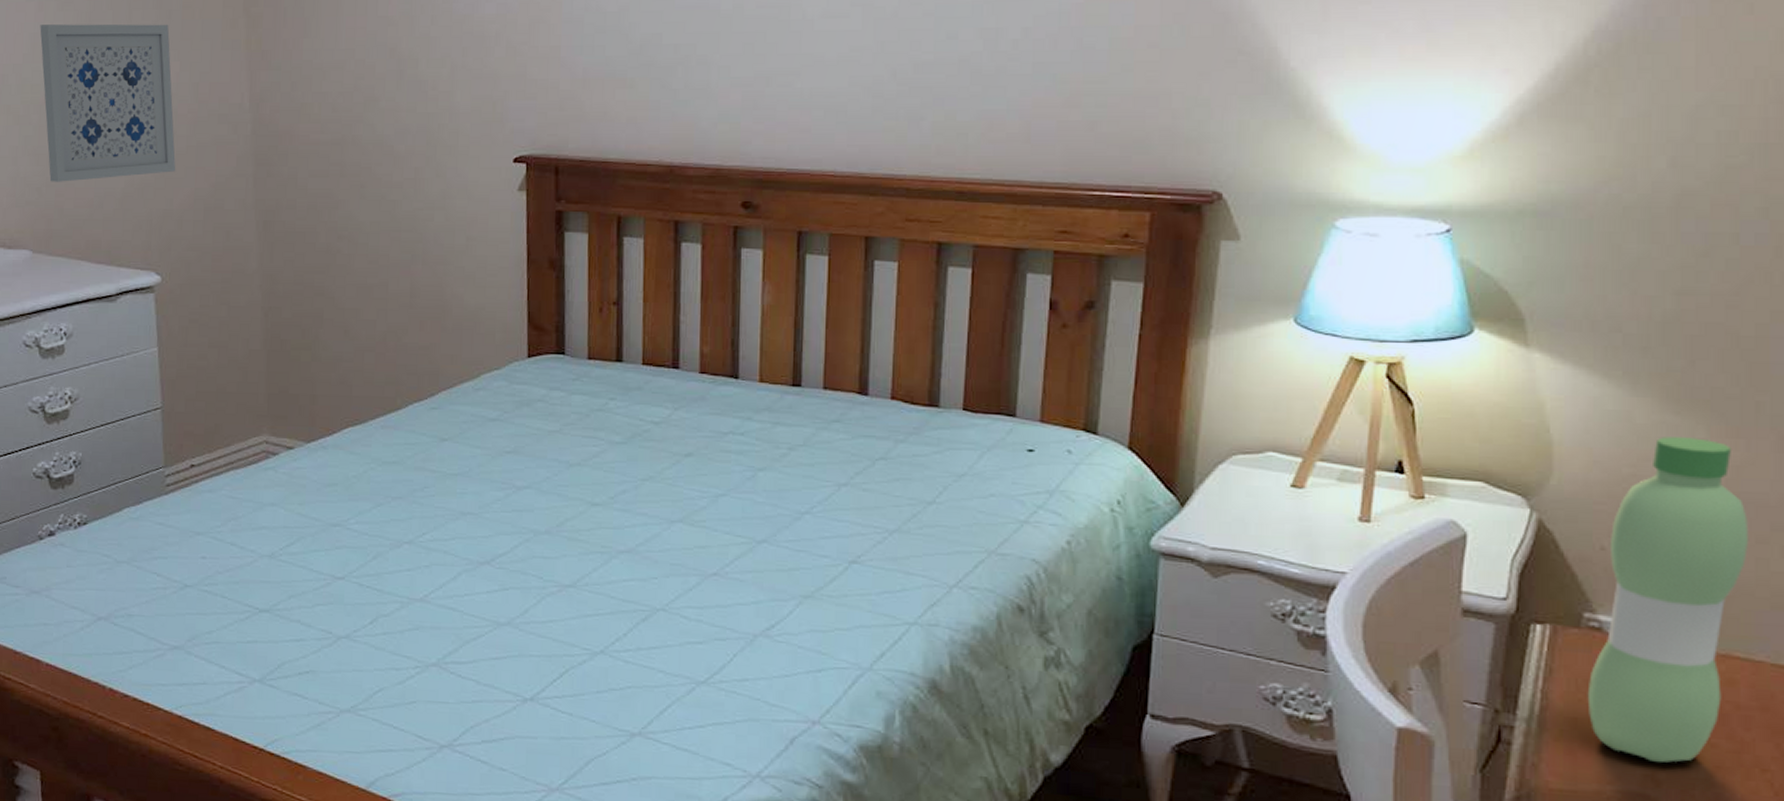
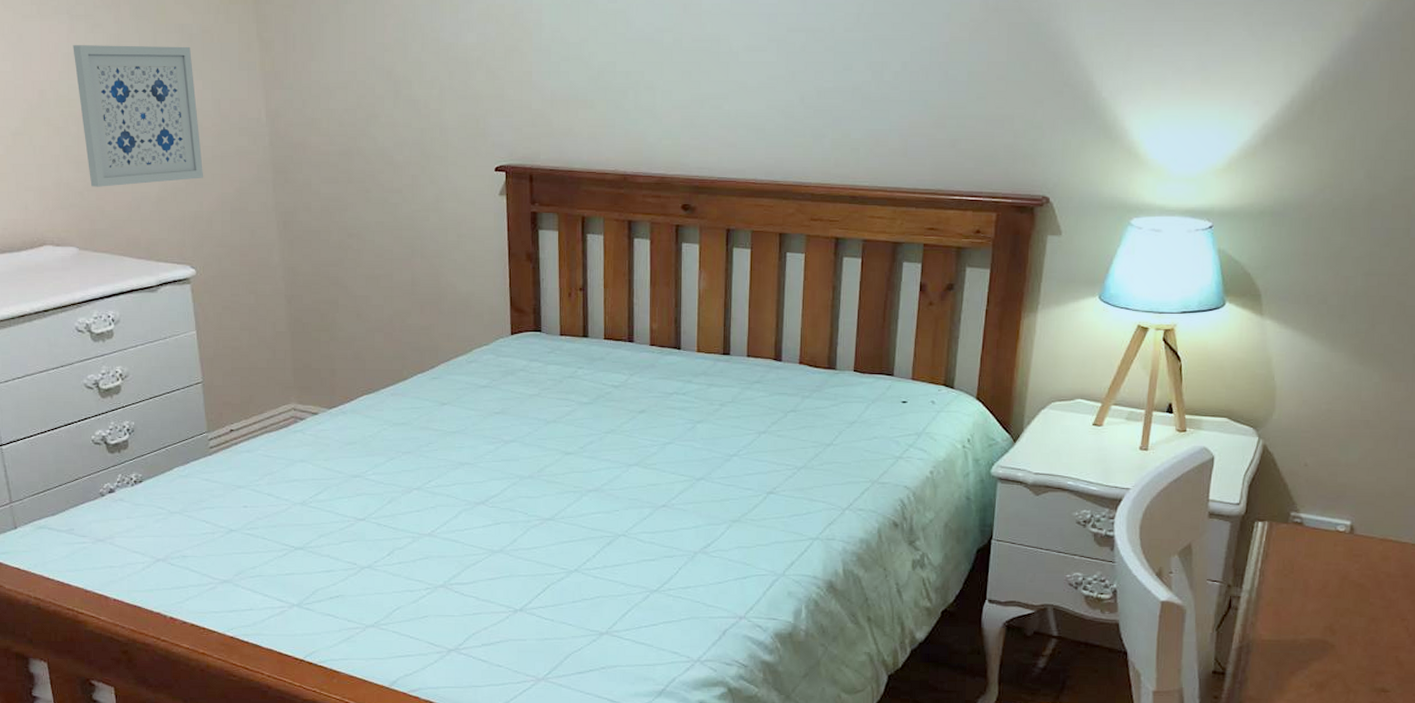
water bottle: present [1587,437,1749,763] -> none [1290,381,1404,617]

